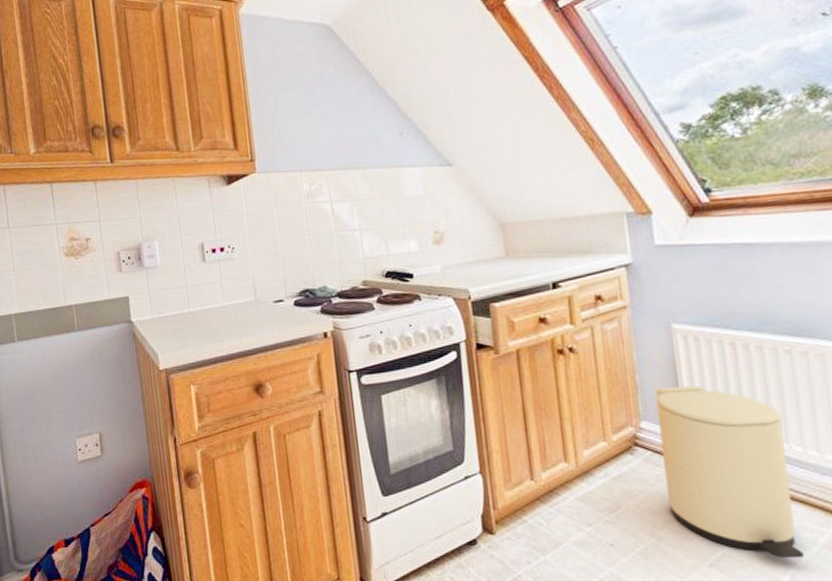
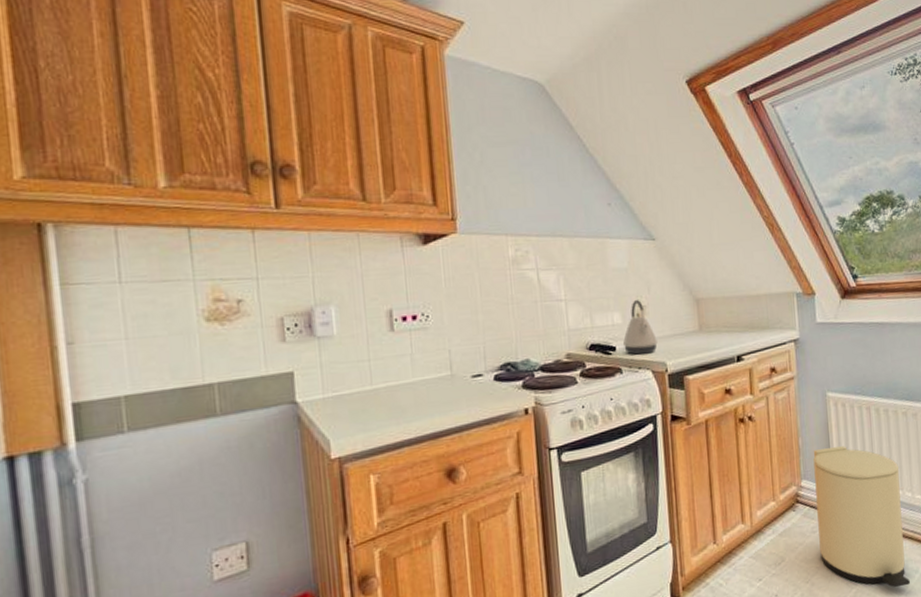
kettle: none [421,227,458,282] -> present [623,300,658,355]

